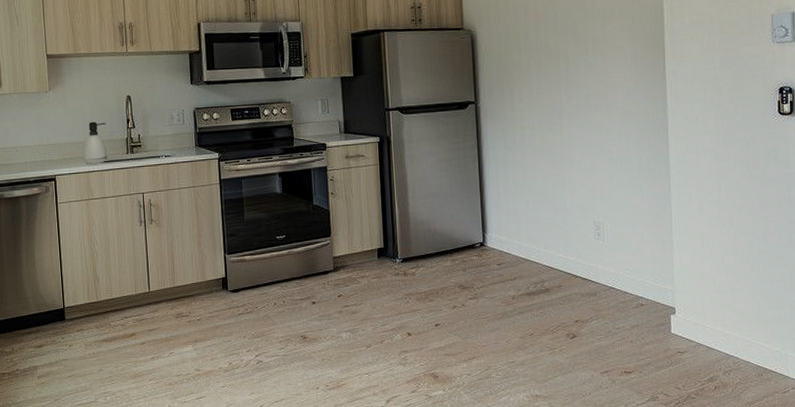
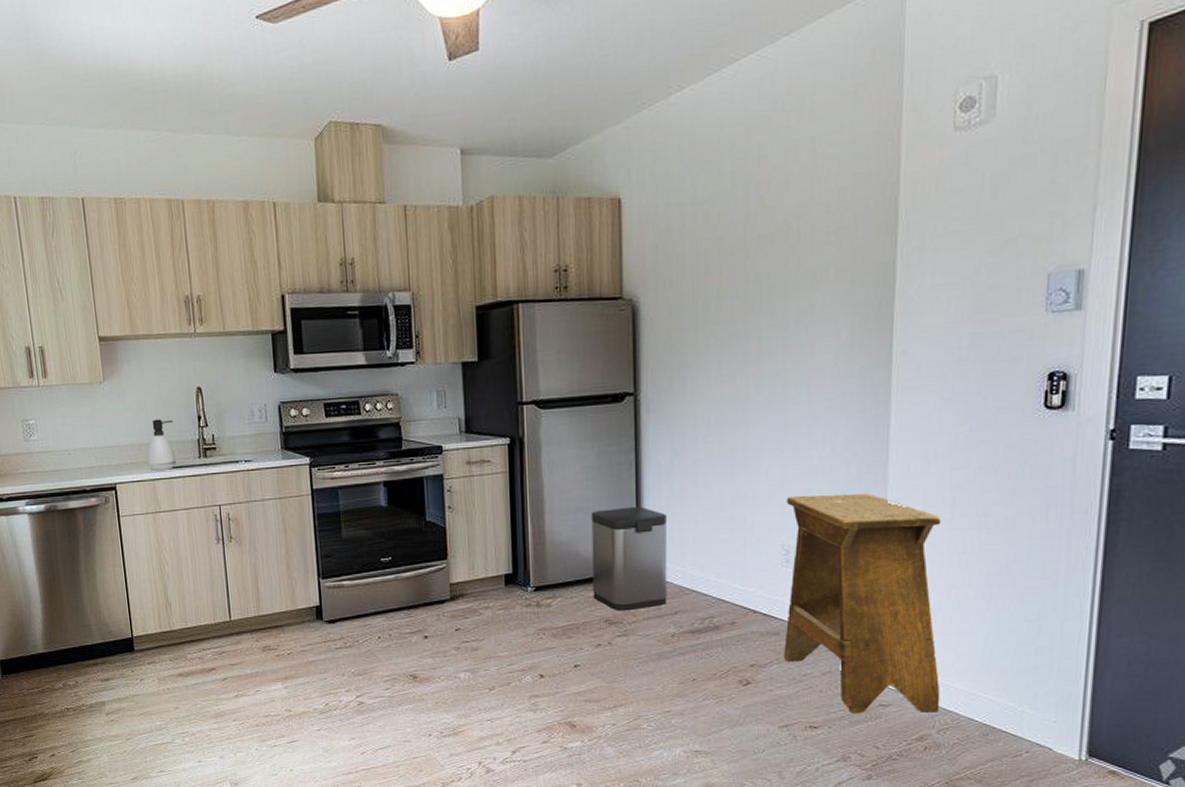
pedal bin: none [445,191,508,278] -> present [591,506,667,611]
stool: none [595,180,724,359] -> present [784,493,942,713]

